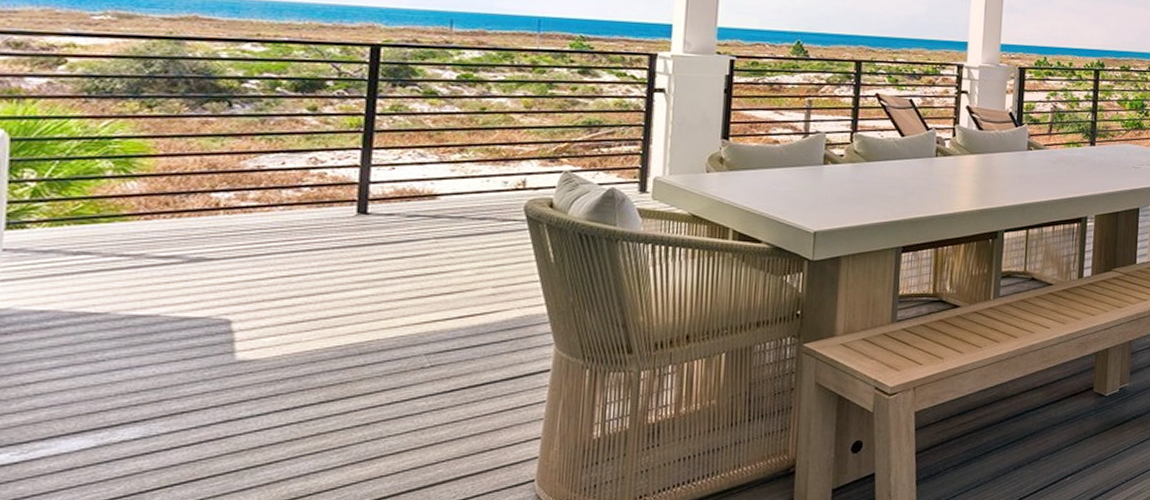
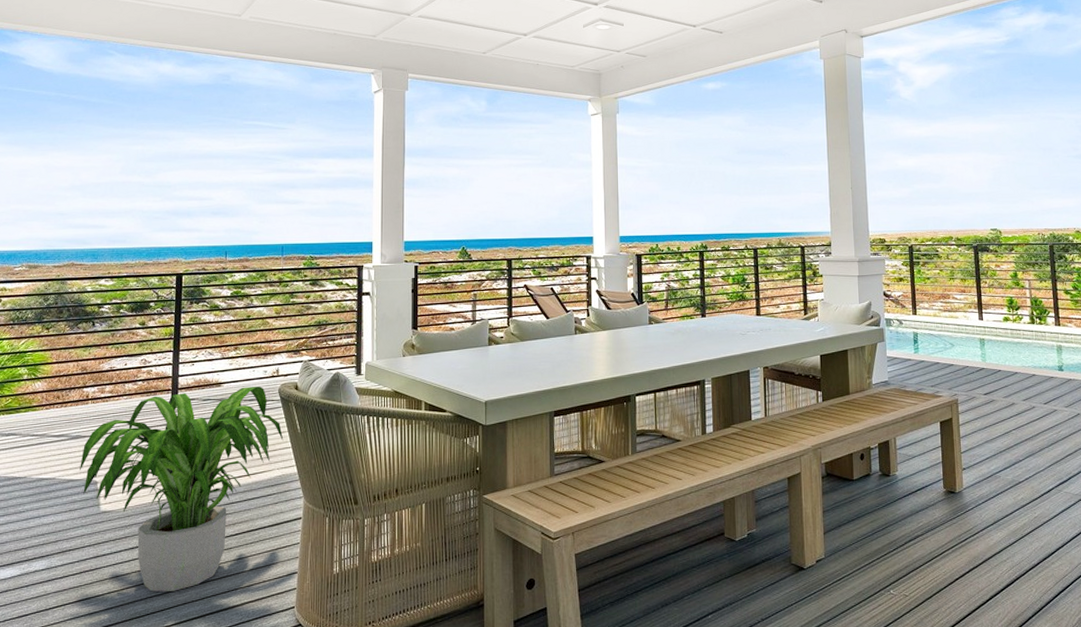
potted plant: none [202,201,529,466] -> present [80,387,284,592]

